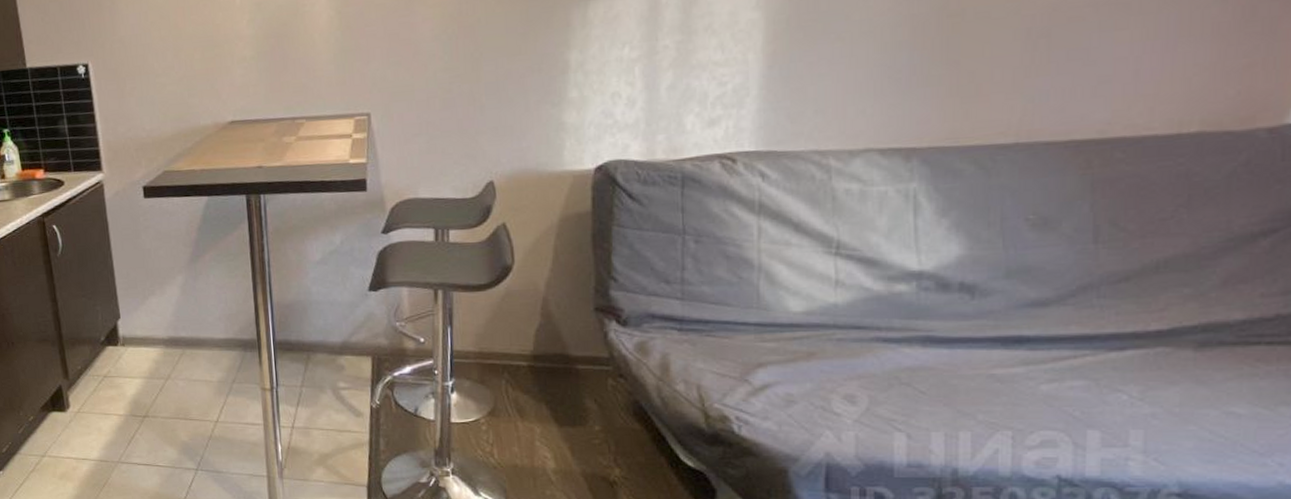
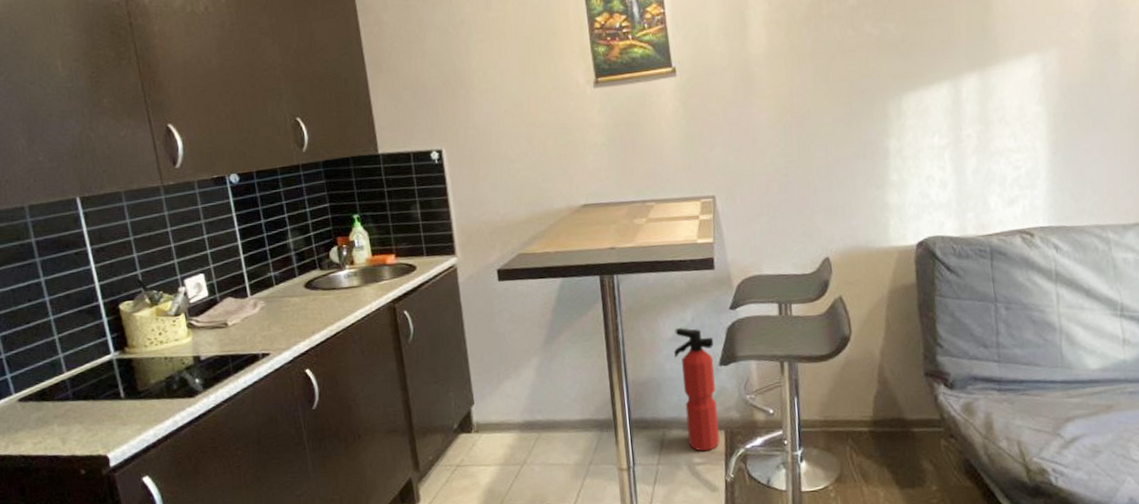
fire extinguisher: none [322,251,366,377] -> present [674,328,720,452]

